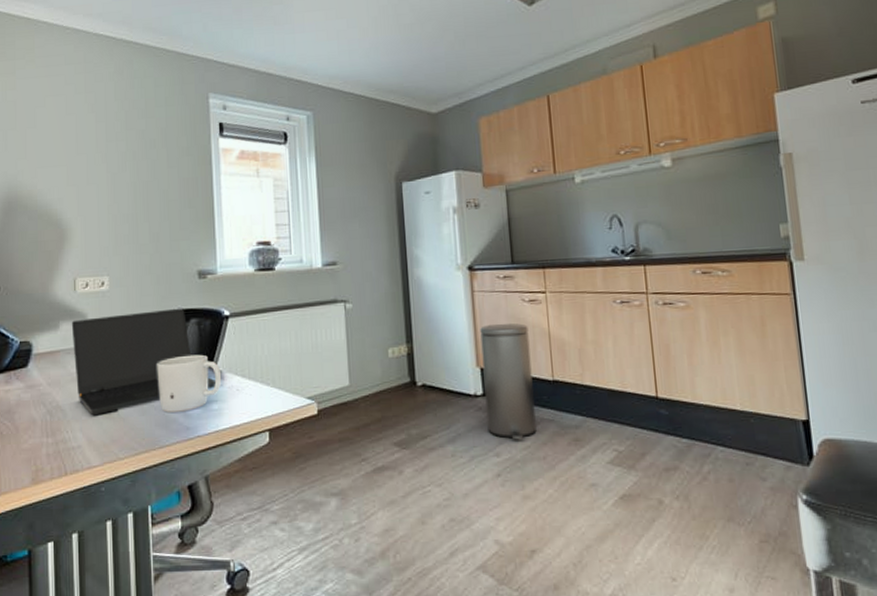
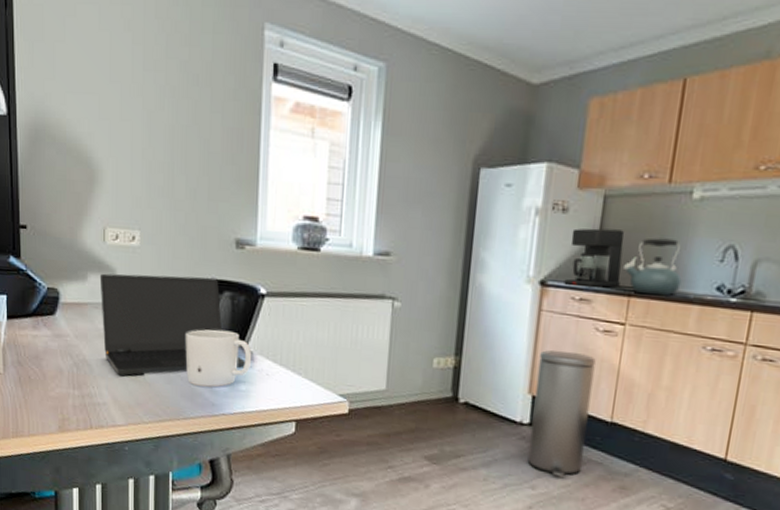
coffee maker: none [486,215,534,268] -> present [564,228,624,289]
kettle: none [533,216,583,265] -> present [622,238,682,296]

